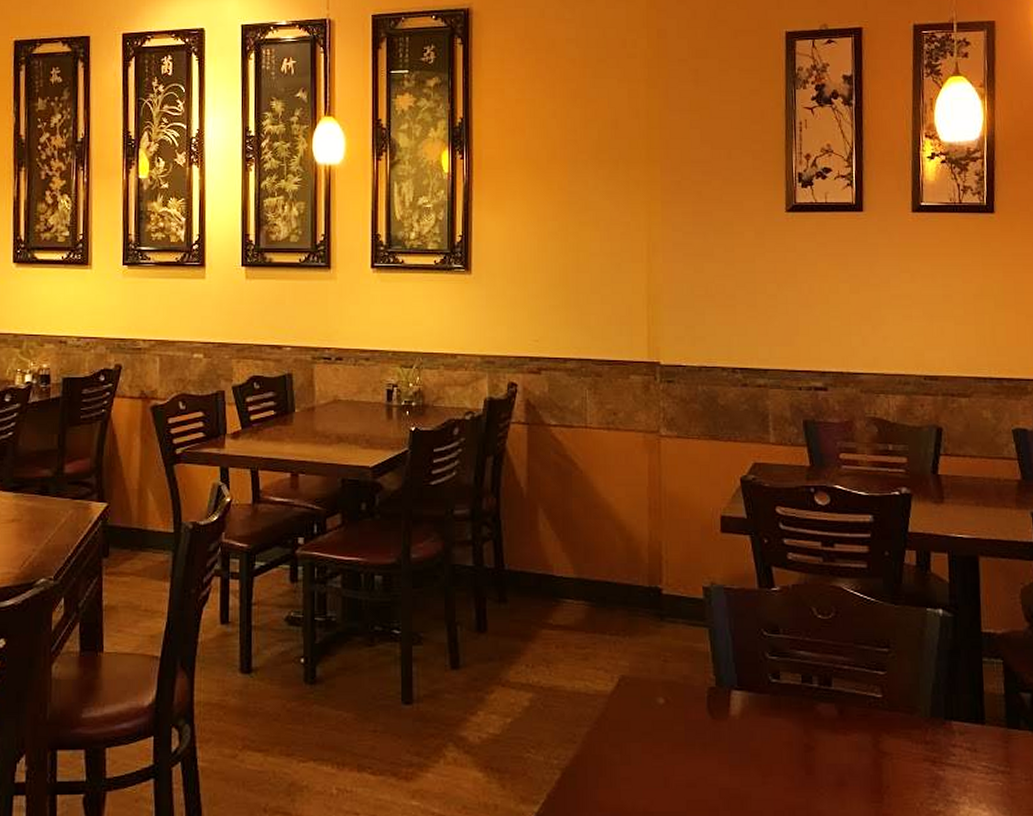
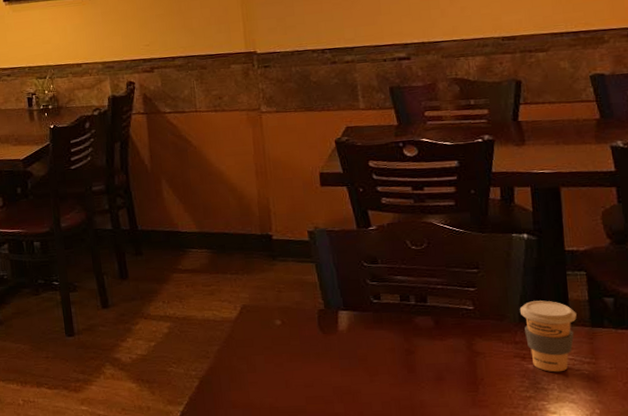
coffee cup: none [932,692,992,782] -> present [520,300,577,373]

